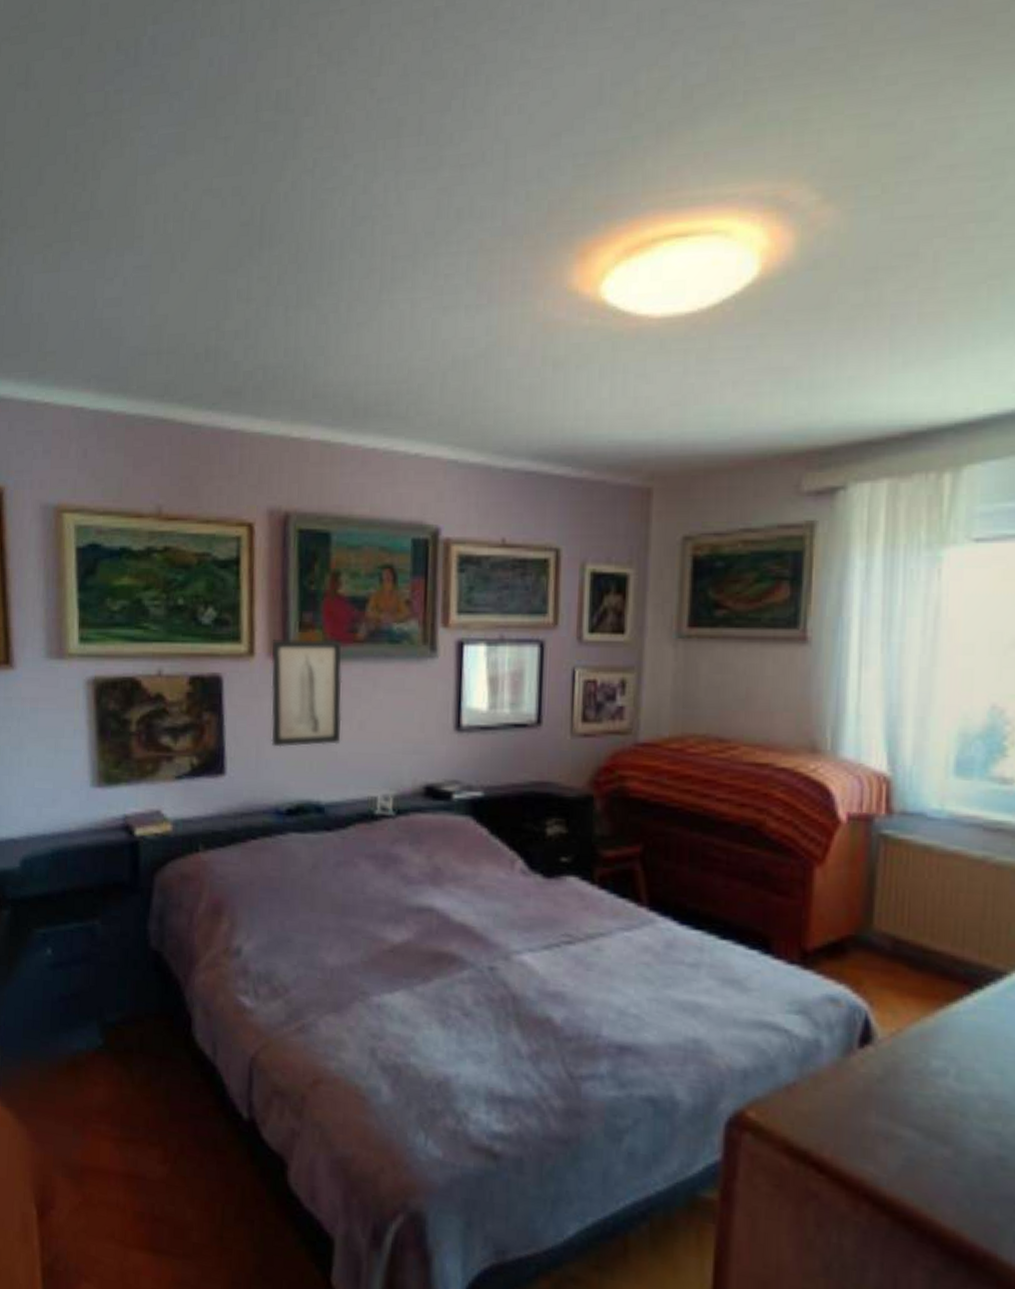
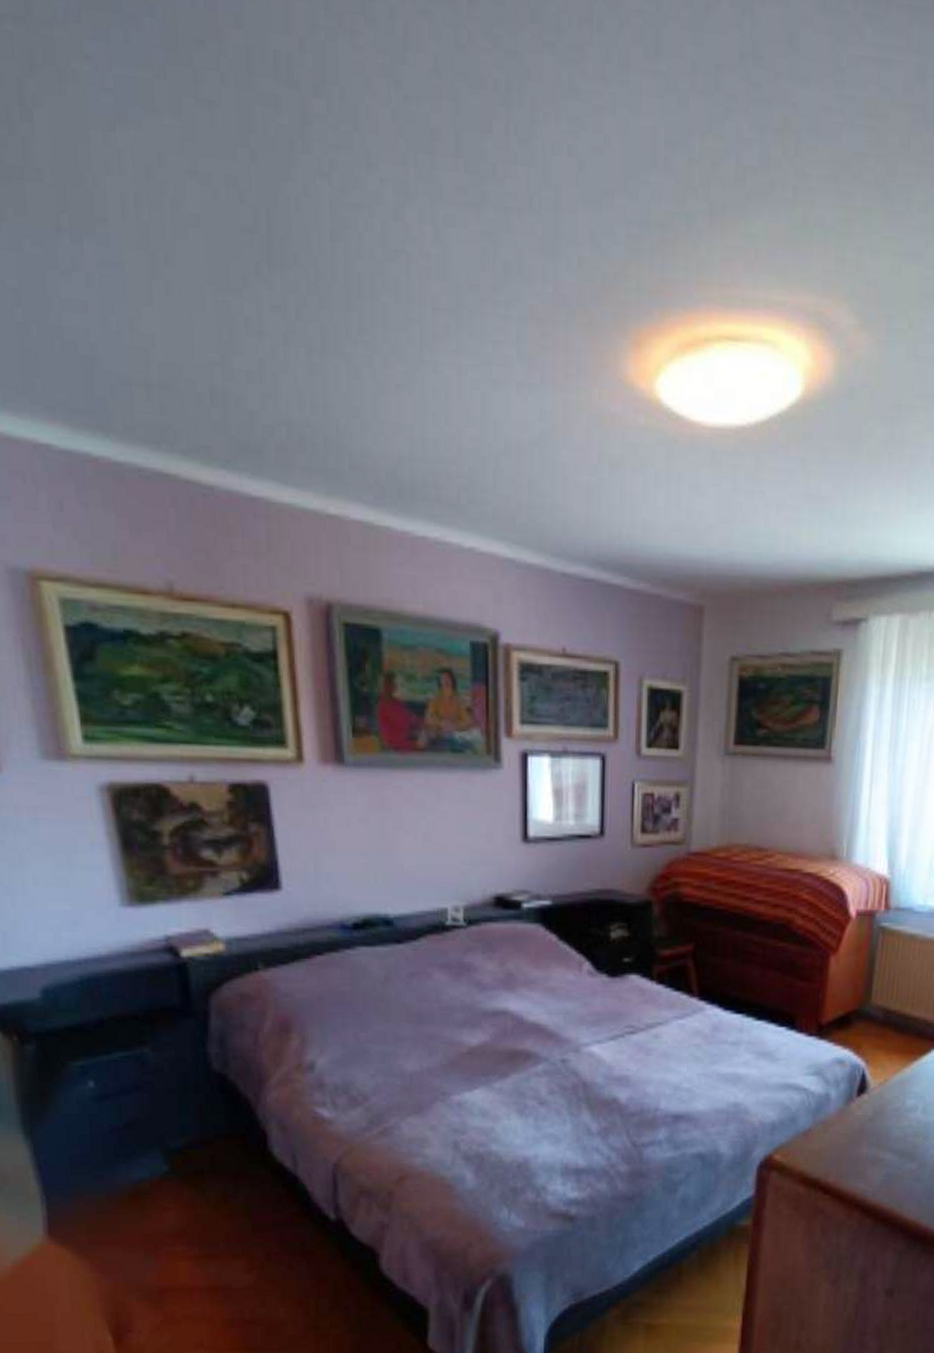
wall art: present [271,640,343,747] -> none [323,745,406,860]

